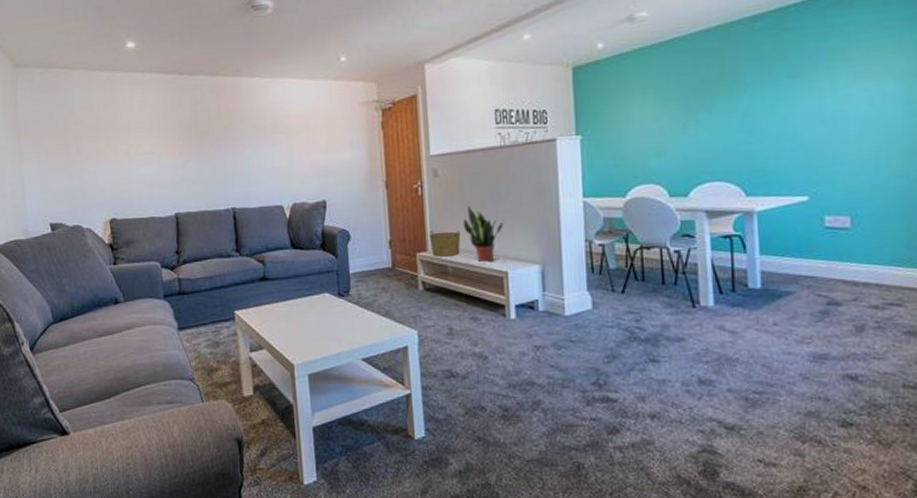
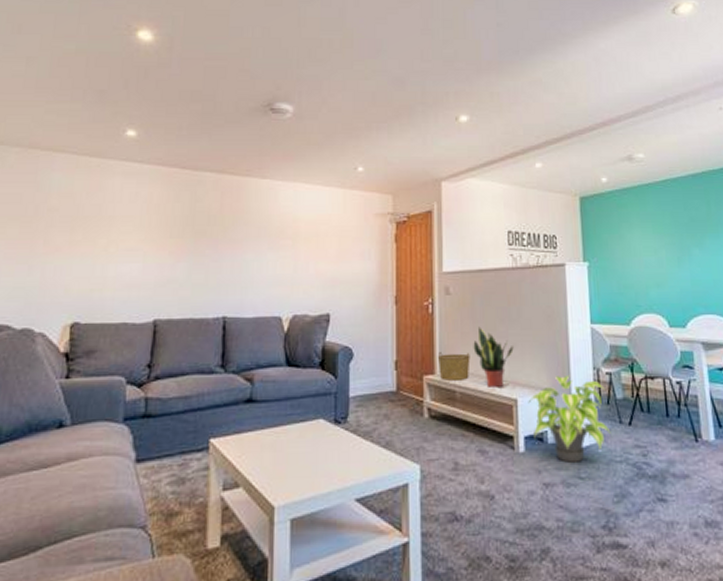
plant: none [518,247,603,328] -> present [528,374,611,463]

